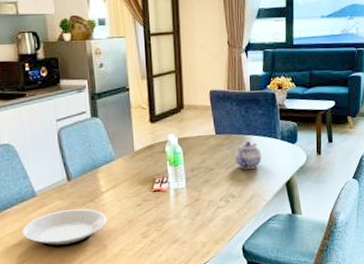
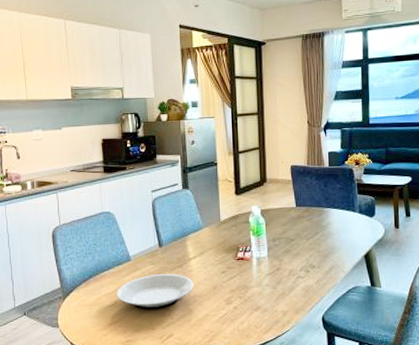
teapot: present [234,141,262,169] -> none [314,214,341,241]

